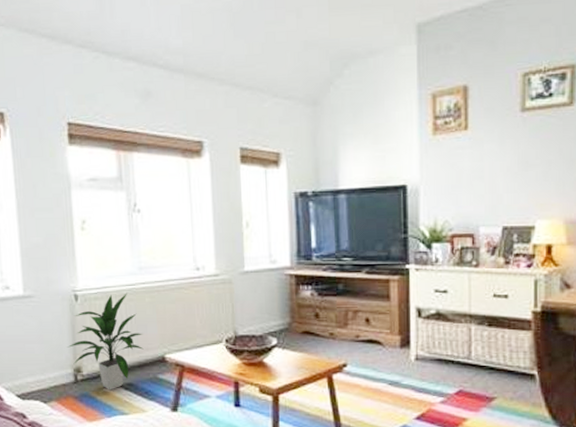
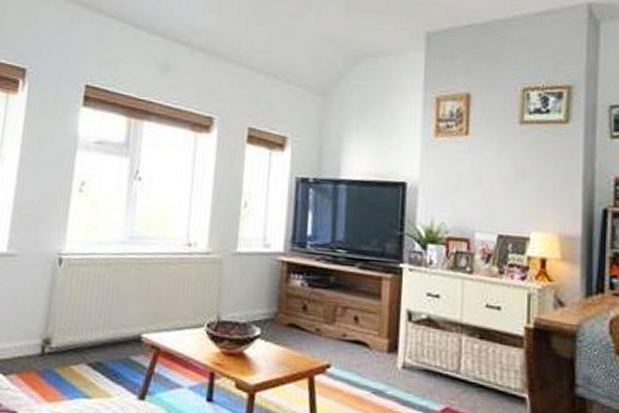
indoor plant: present [67,292,144,391] -> none [41,262,122,369]

